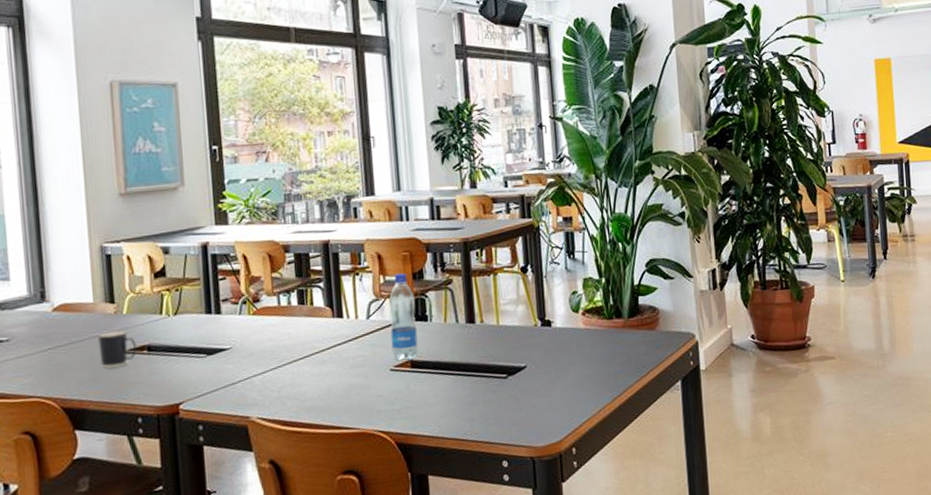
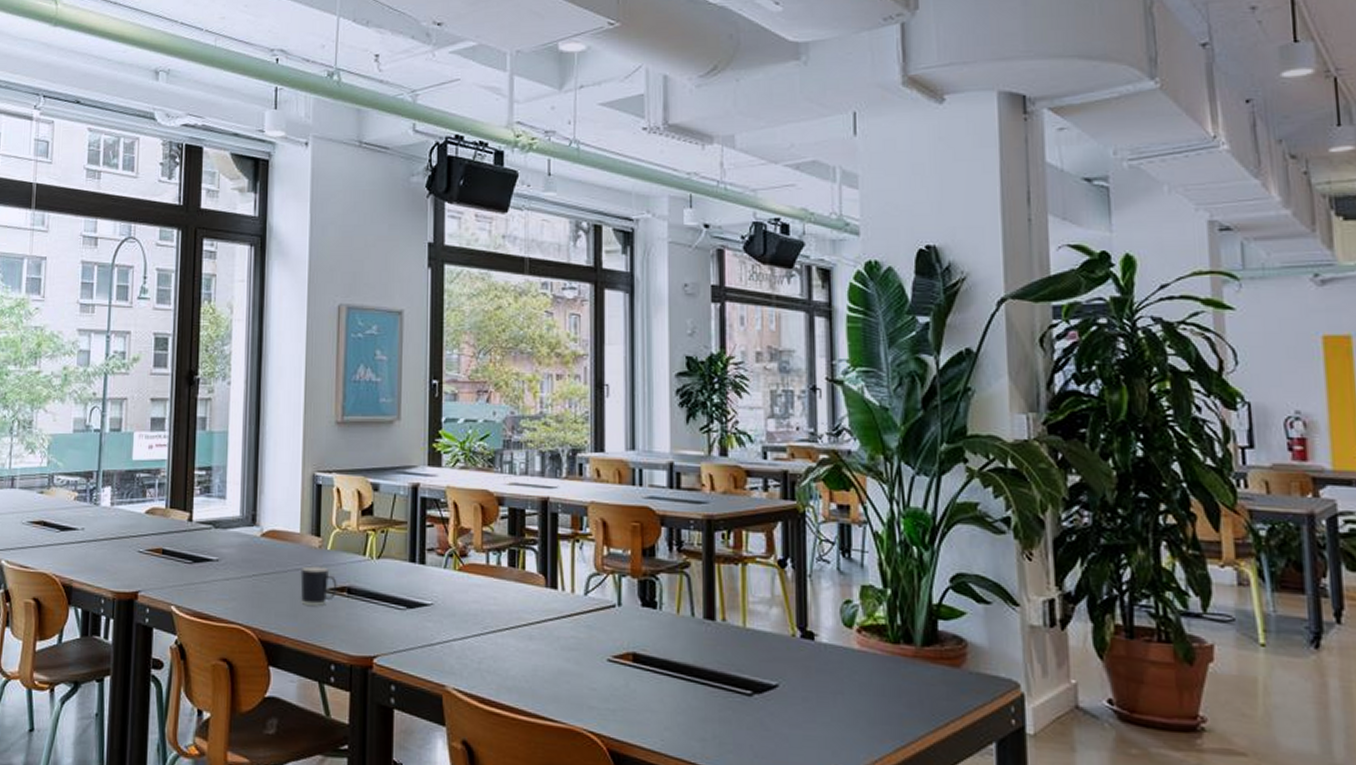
bottle: present [389,273,418,361] -> none [611,547,643,653]

